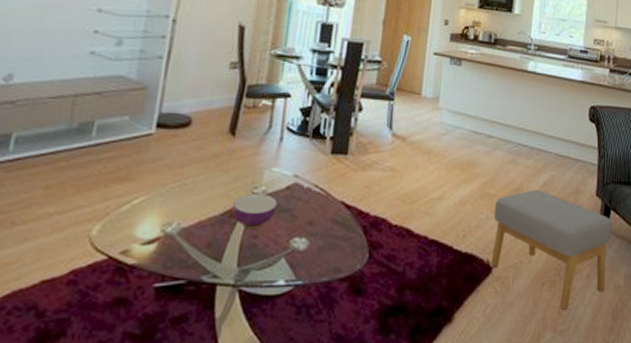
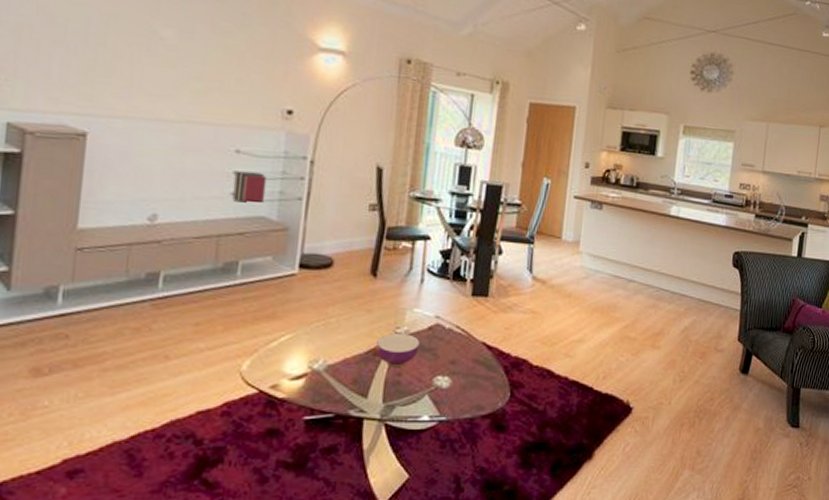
books: none [91,30,128,62] -> present [232,171,267,203]
footstool: present [490,189,612,310] -> none [630,333,753,450]

